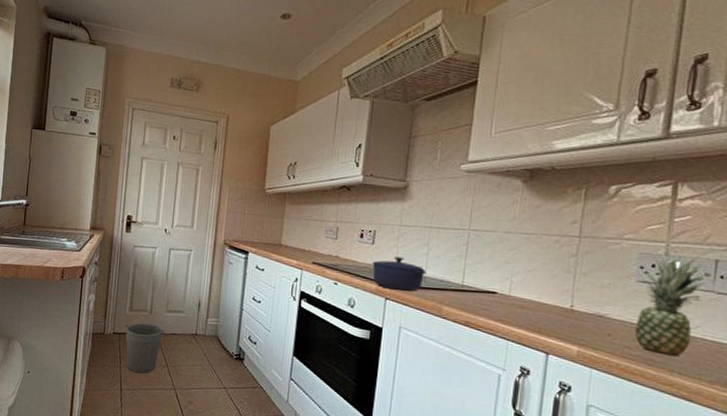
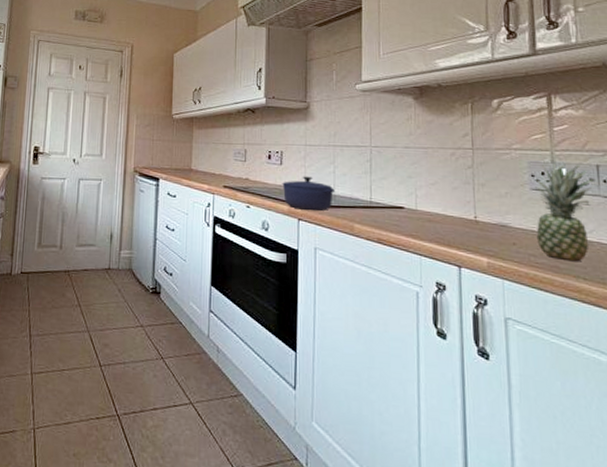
bucket: present [124,323,166,374] -> none [33,259,77,316]

